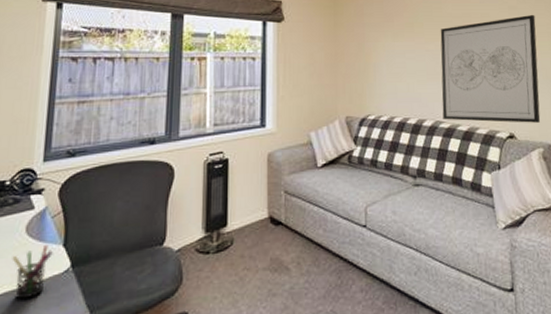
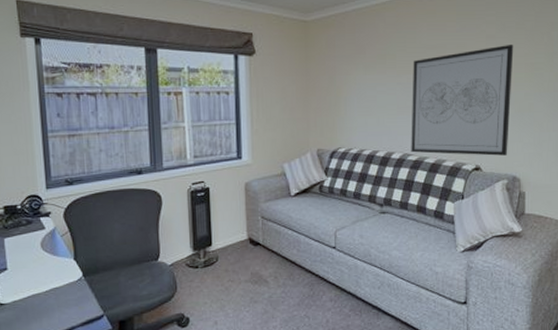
pen holder: present [12,245,53,300] -> none [33,258,66,301]

